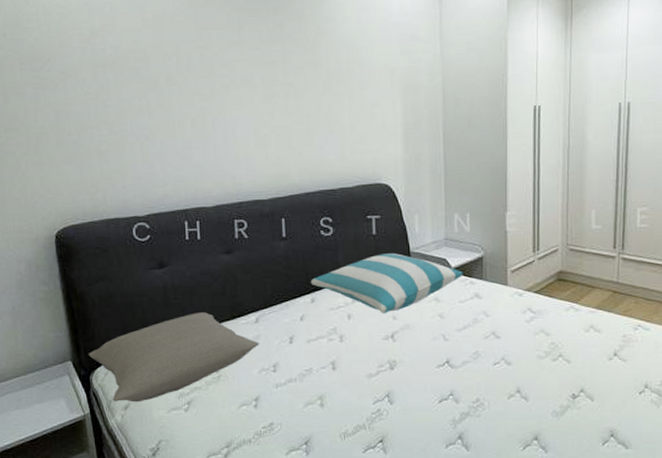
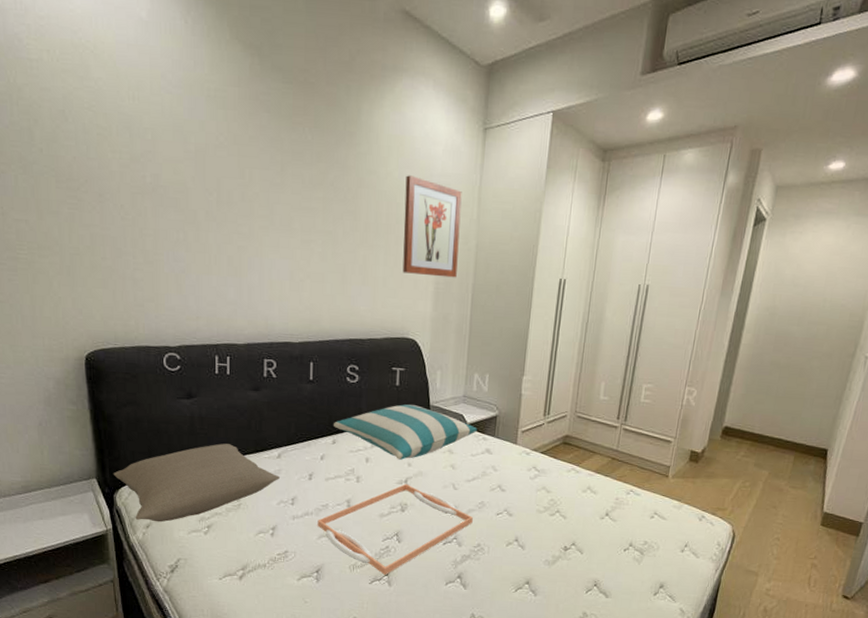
serving tray: none [302,339,468,442] -> present [317,483,473,575]
wall art: none [364,18,425,117] -> present [402,175,462,278]

